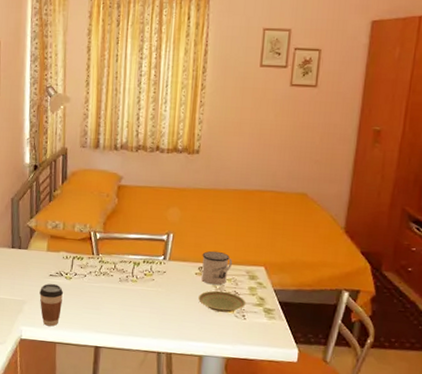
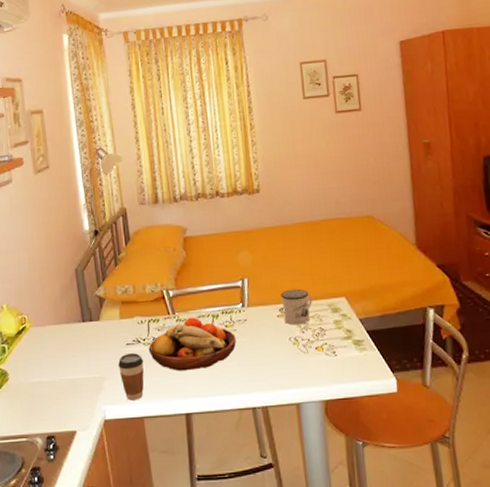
fruit bowl: none [69,260,153,309] -> present [148,317,236,371]
plate: present [197,290,246,313] -> none [284,329,334,353]

